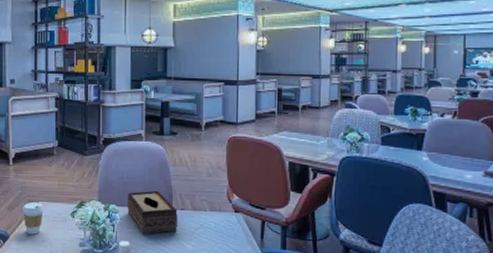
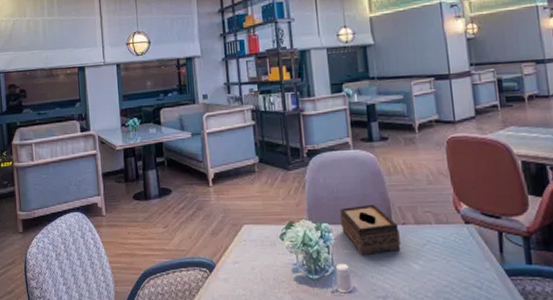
coffee cup: present [23,201,44,235] -> none [227,225,250,262]

